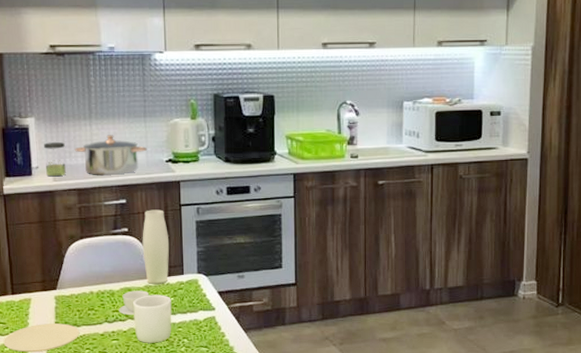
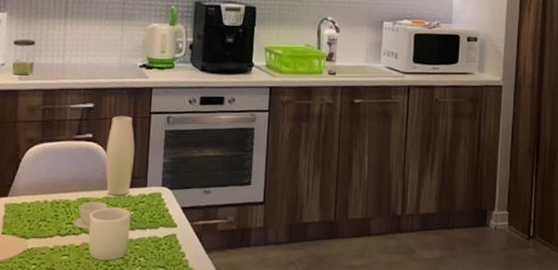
cooking pot: present [74,135,148,175] -> none [44,35,122,77]

